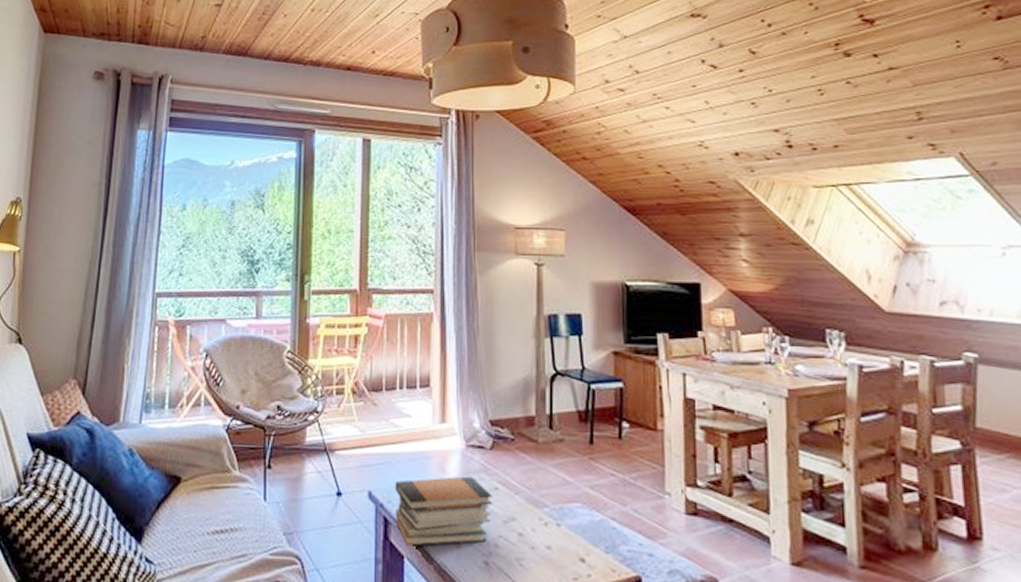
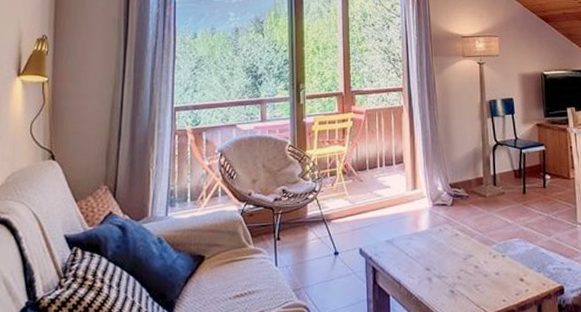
book stack: present [395,476,492,546] -> none [380,228,455,287]

